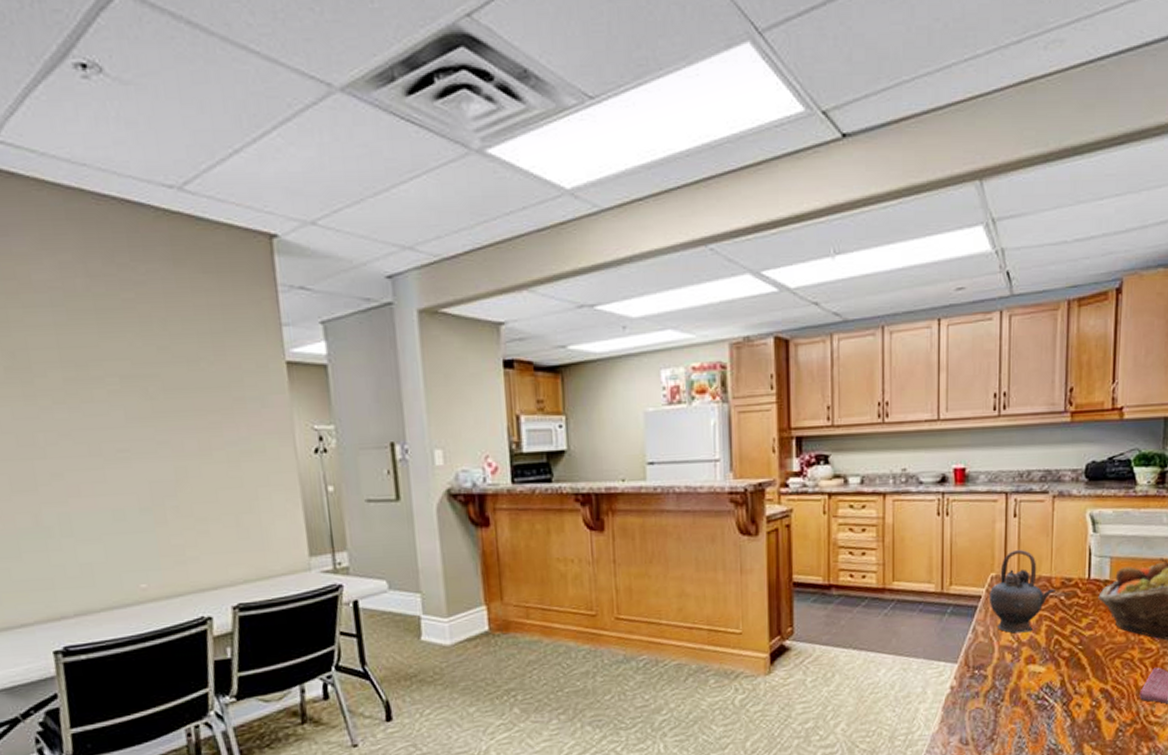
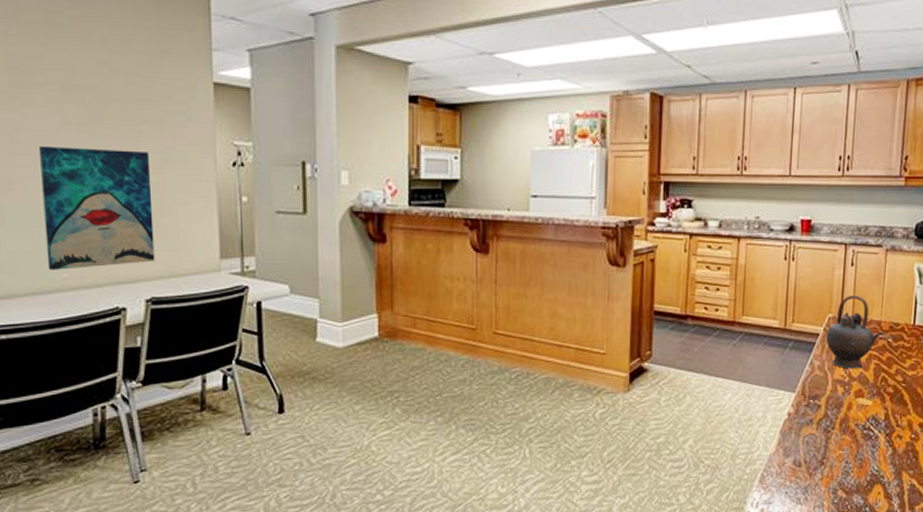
wall art: none [103,443,239,581] -> present [39,145,155,270]

